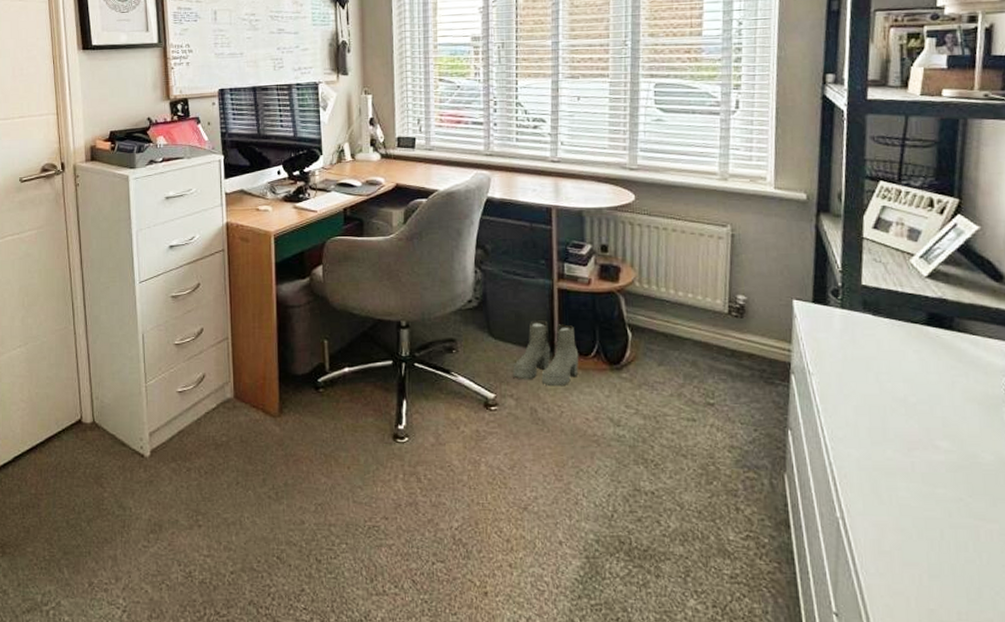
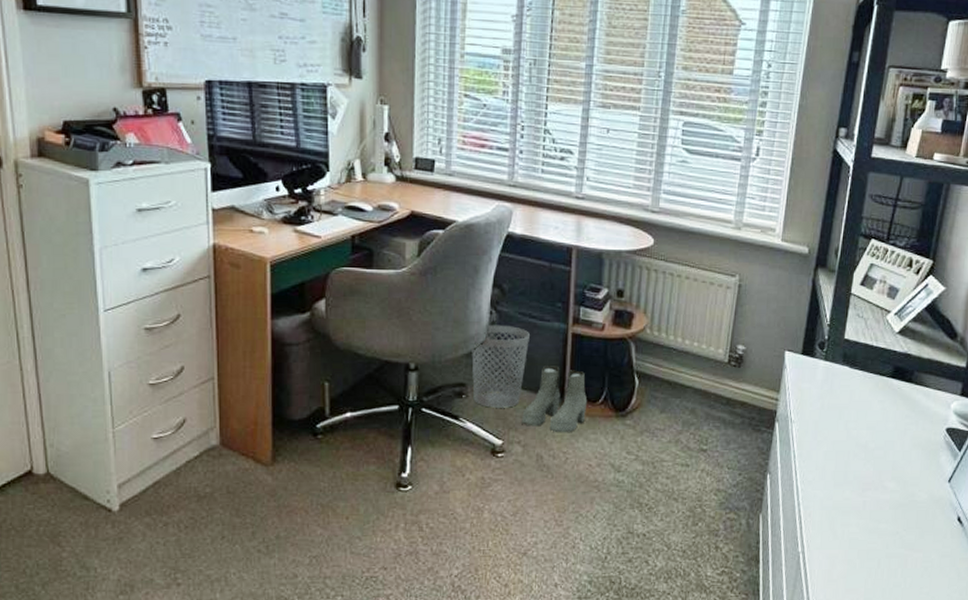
wastebasket: none [459,283,515,362] -> present [471,324,530,408]

